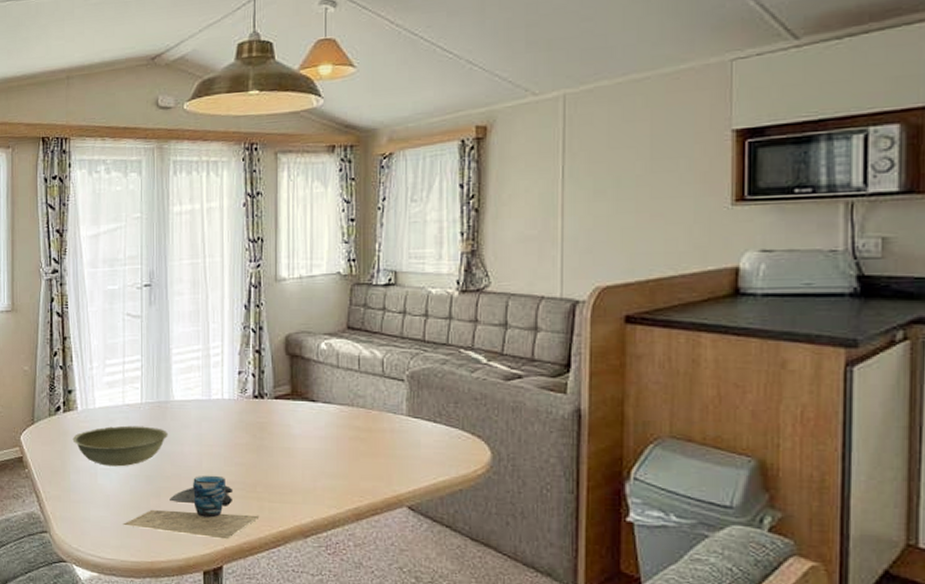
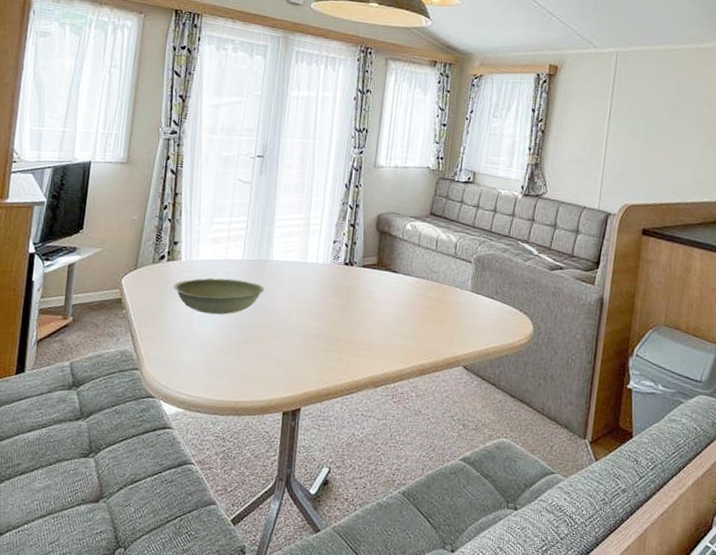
cup: present [123,475,258,540] -> none [213,328,337,385]

